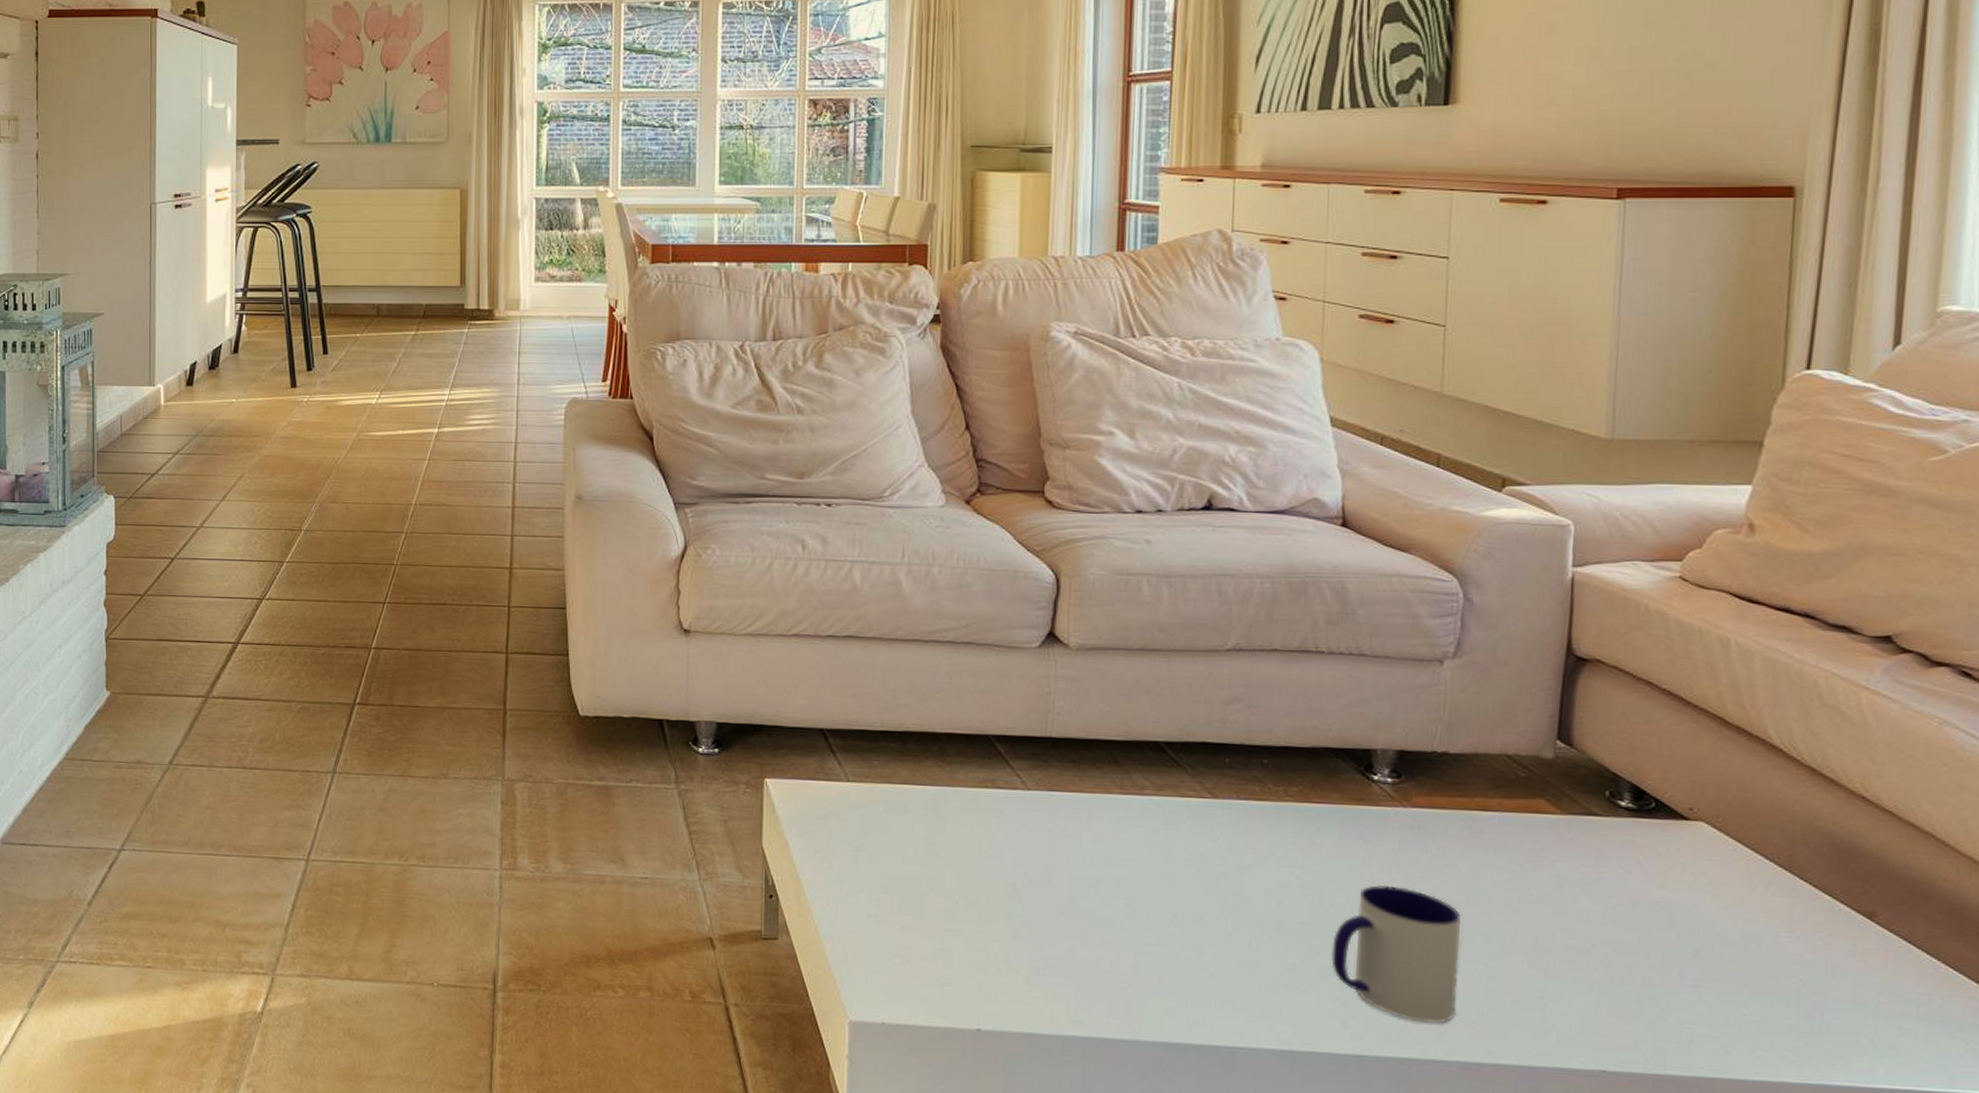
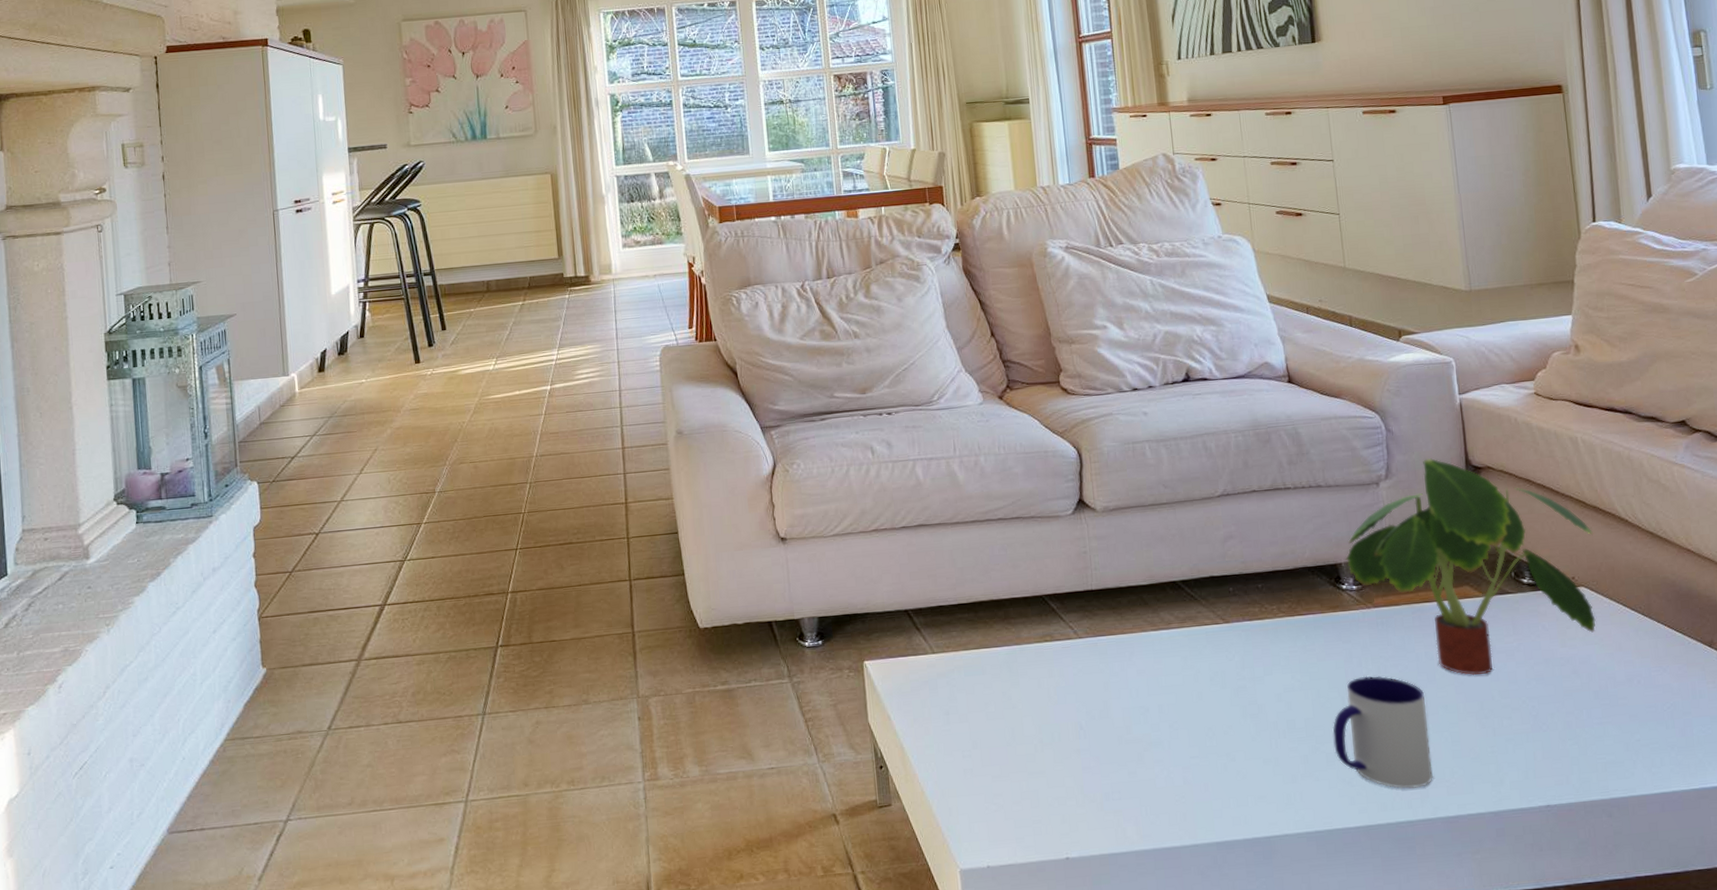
plant: none [1383,640,1731,906] -> present [1345,458,1596,675]

